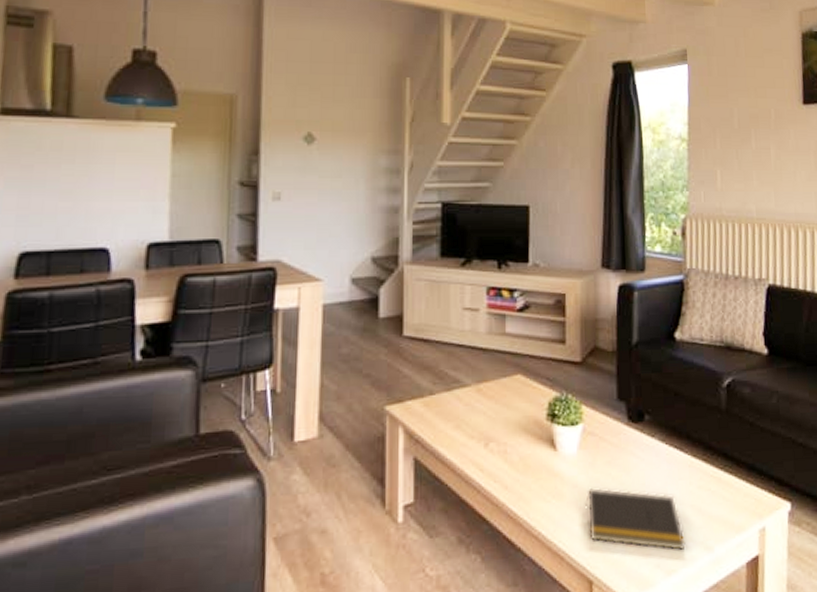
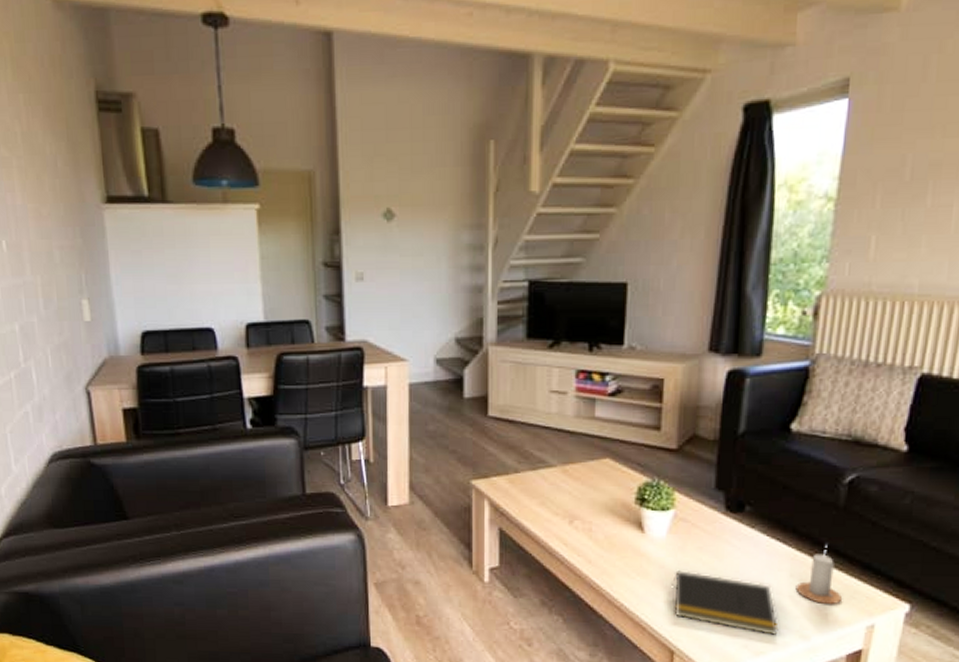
candle: none [695,449,735,510] -> present [795,545,842,604]

